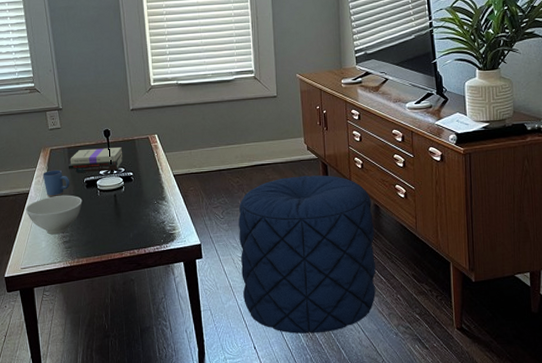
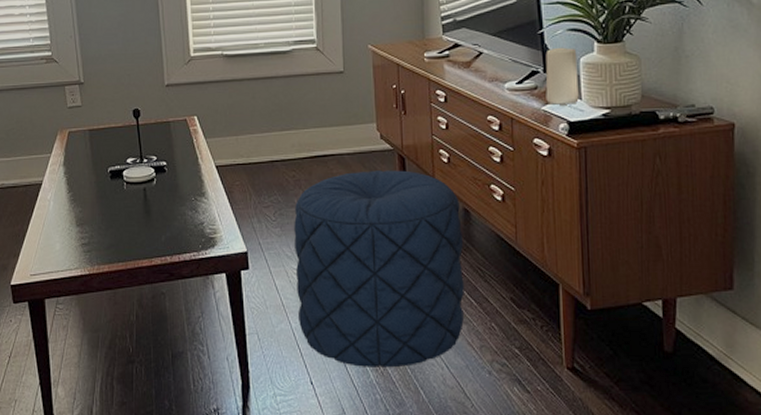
bowl: present [25,195,83,235] -> none [37,187,105,235]
mug: present [42,170,70,196] -> none [59,156,91,188]
books: present [68,147,123,172] -> none [89,131,155,160]
candle: none [438,73,465,120] -> present [545,47,579,105]

